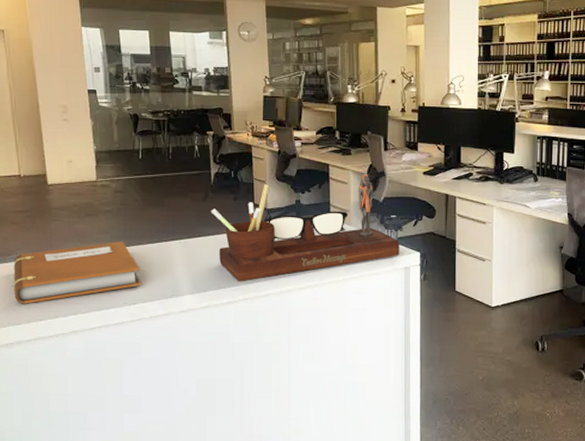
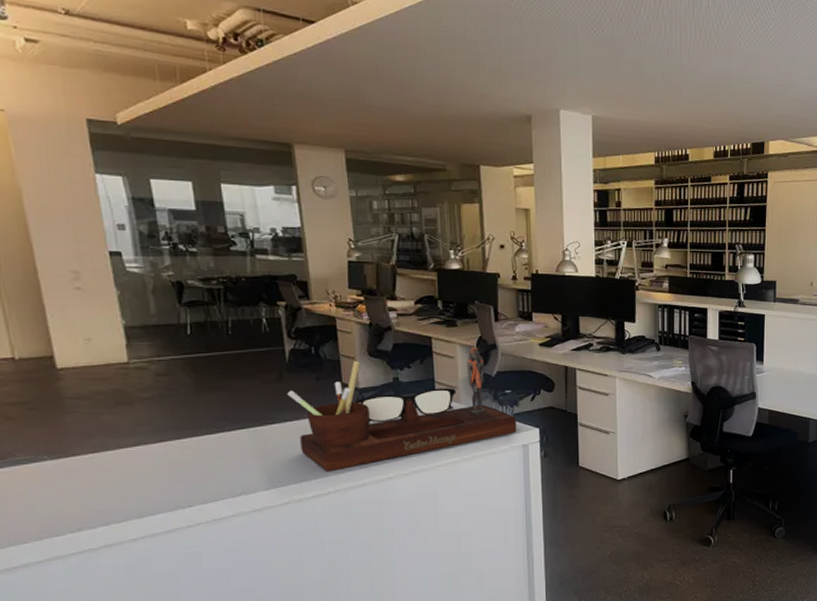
notebook: present [13,241,141,304] -> none [10,433,198,518]

